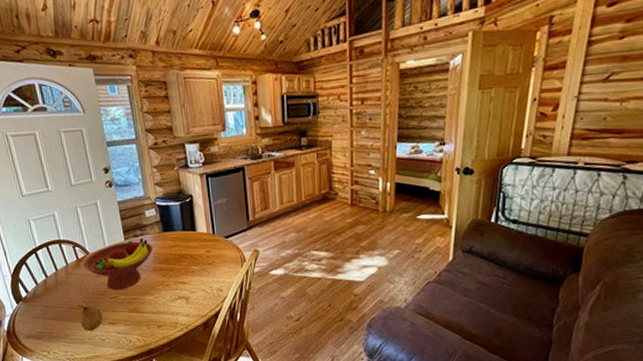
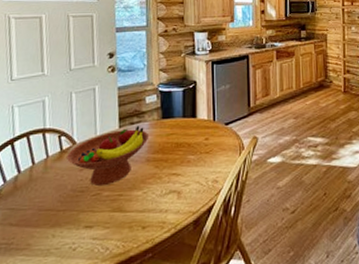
fruit: present [77,305,103,331] -> none [49,205,79,239]

